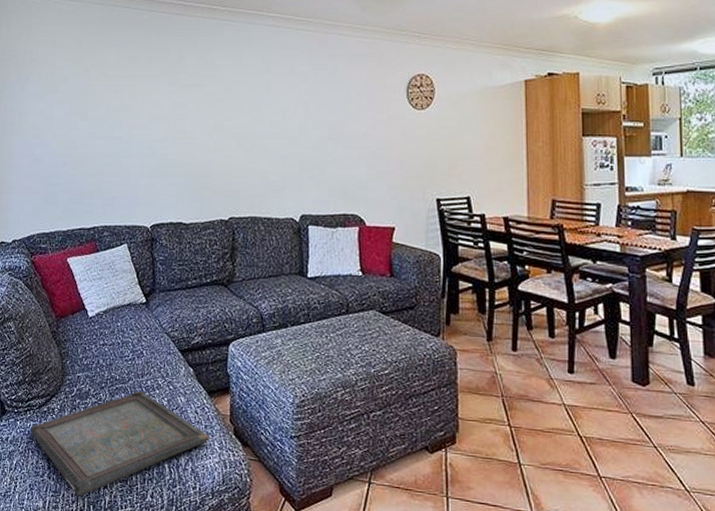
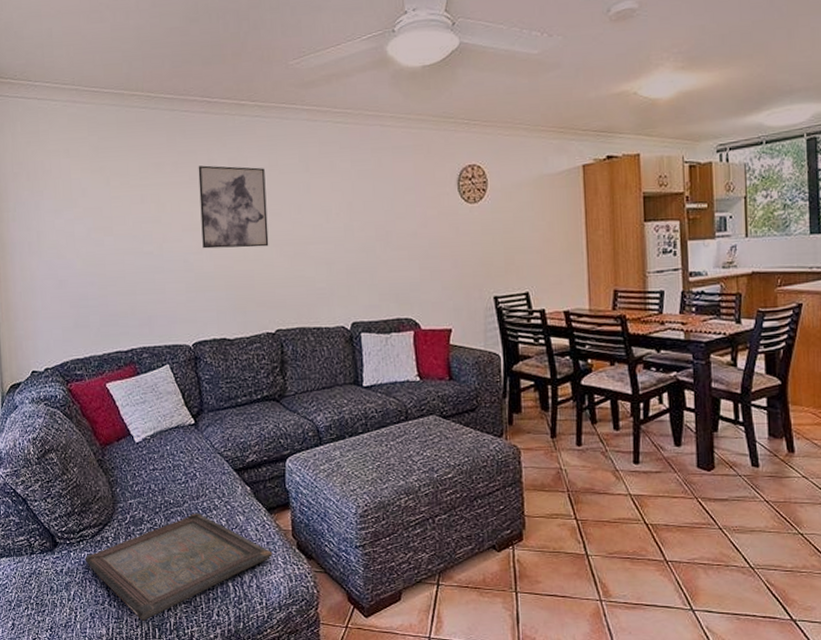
wall art: none [167,61,230,139] -> present [198,165,269,249]

